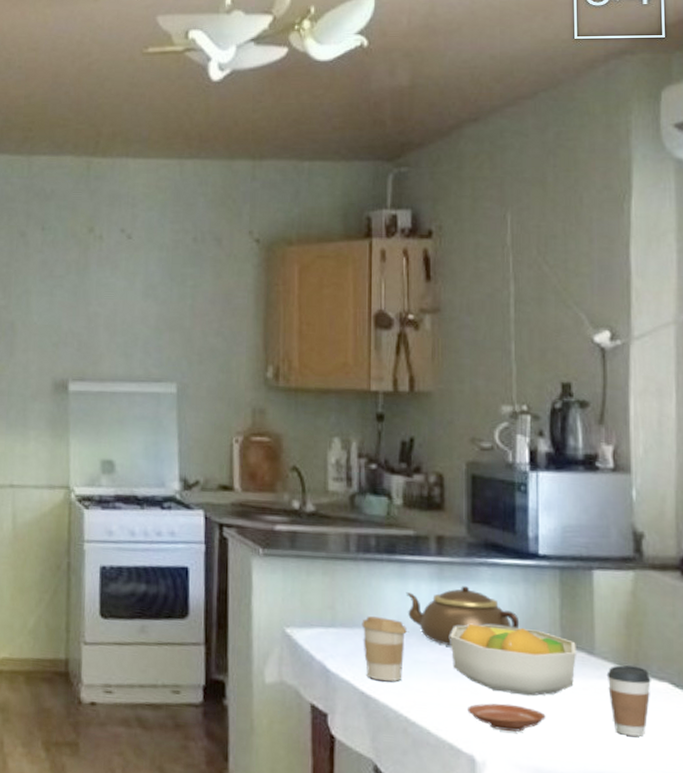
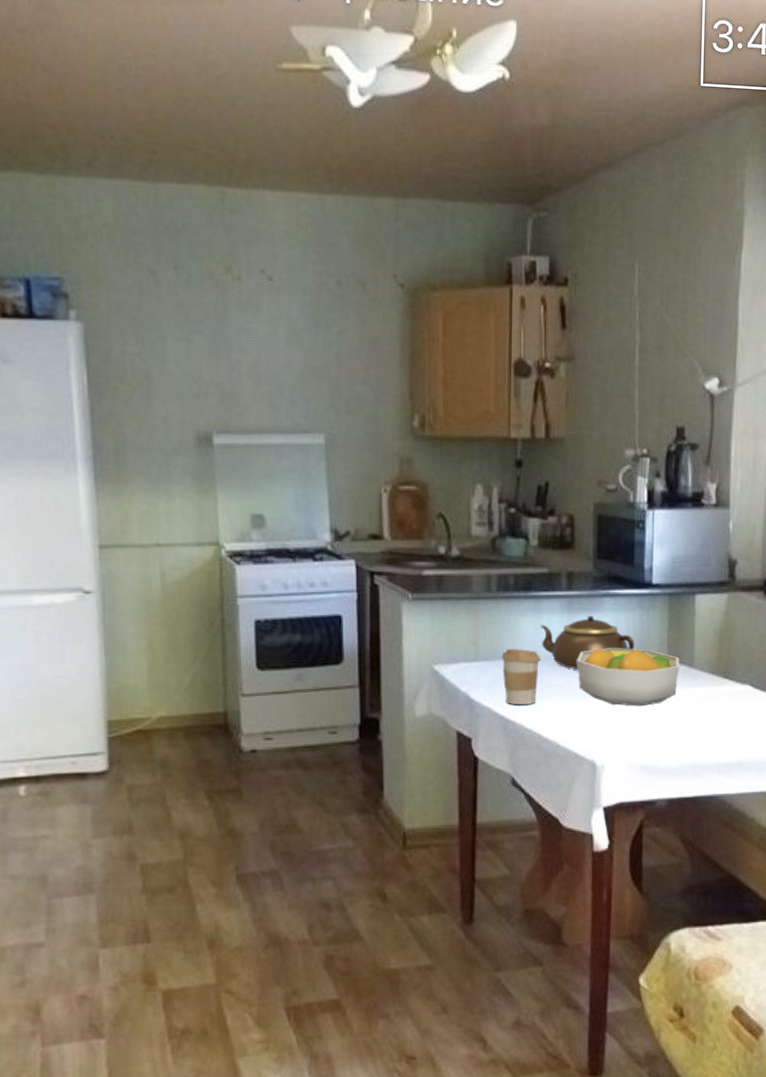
plate: present [466,703,546,732] -> none [589,714,653,737]
coffee cup: present [606,665,651,737] -> none [702,674,736,731]

